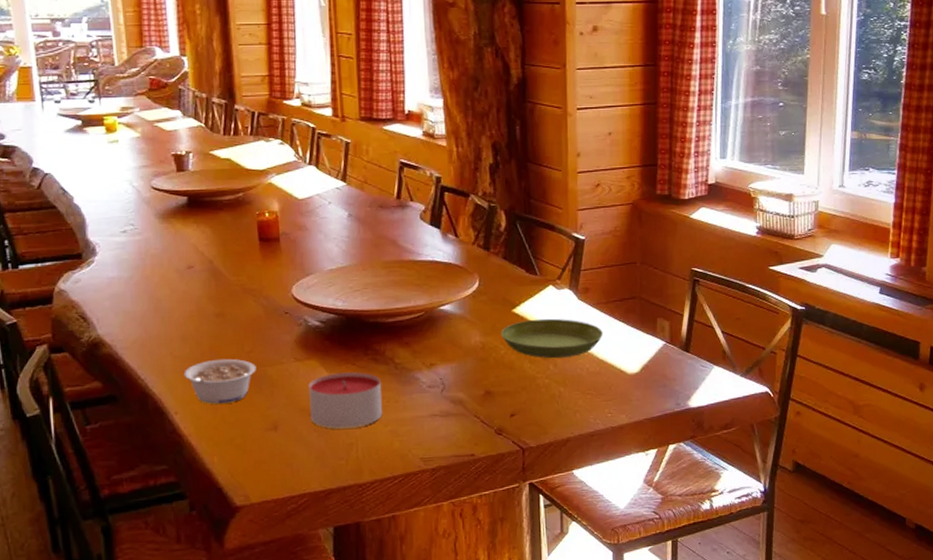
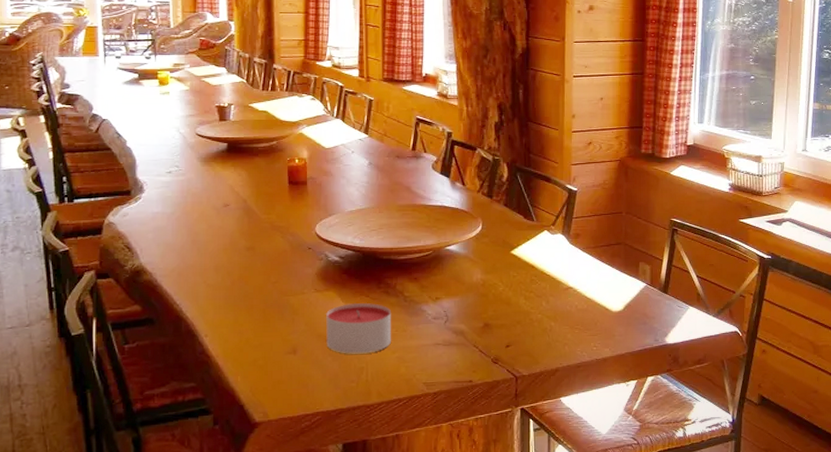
legume: present [184,358,256,404] -> none [215,288,280,328]
saucer: present [501,318,603,359] -> none [500,260,591,296]

